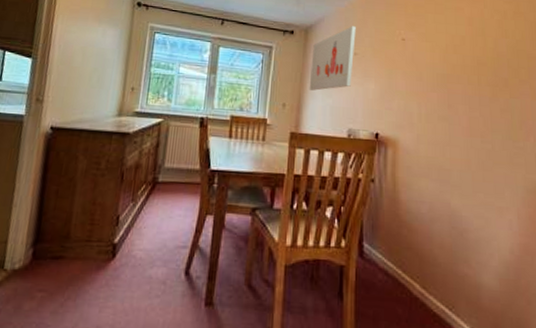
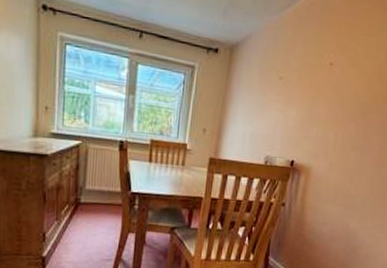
wall art: present [309,26,356,91] -> none [230,46,284,116]

